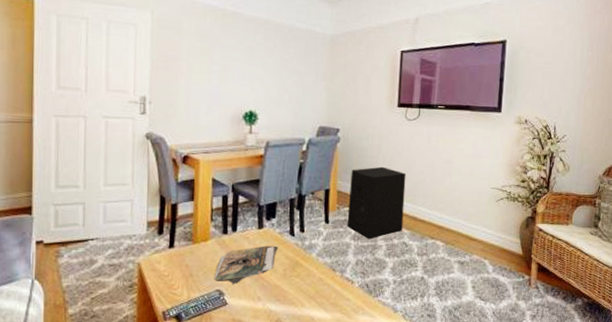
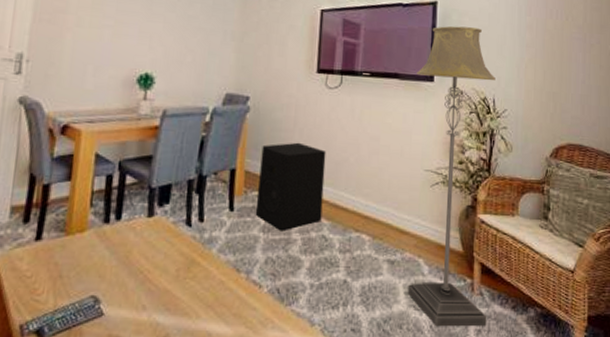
magazine: present [214,245,279,284] -> none [88,238,172,288]
floor lamp: none [474,62,557,313] -> present [407,26,496,327]

